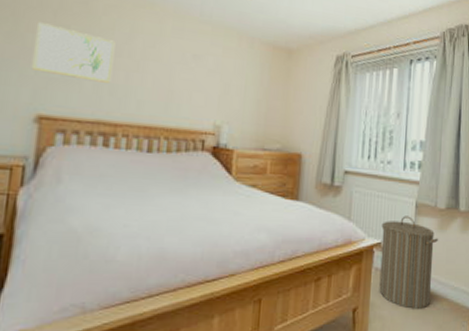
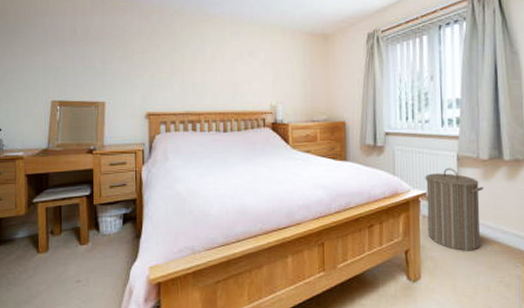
wall art: present [31,22,116,83] -> none [138,45,192,83]

